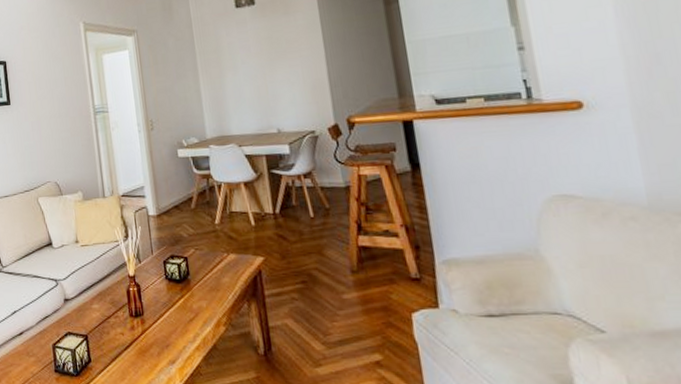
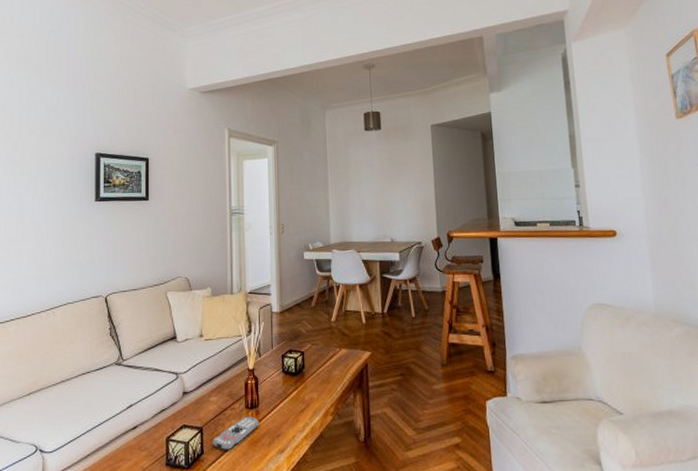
remote control: none [99,325,146,360] -> present [212,416,259,451]

